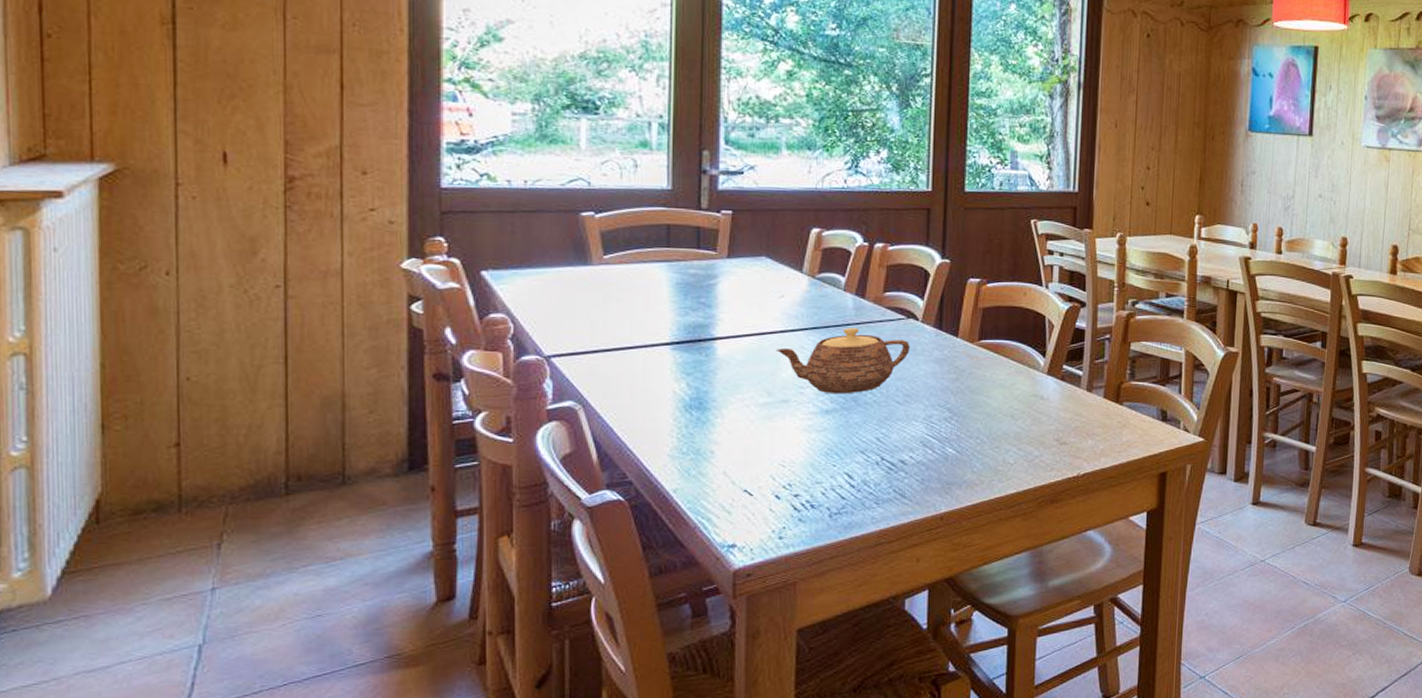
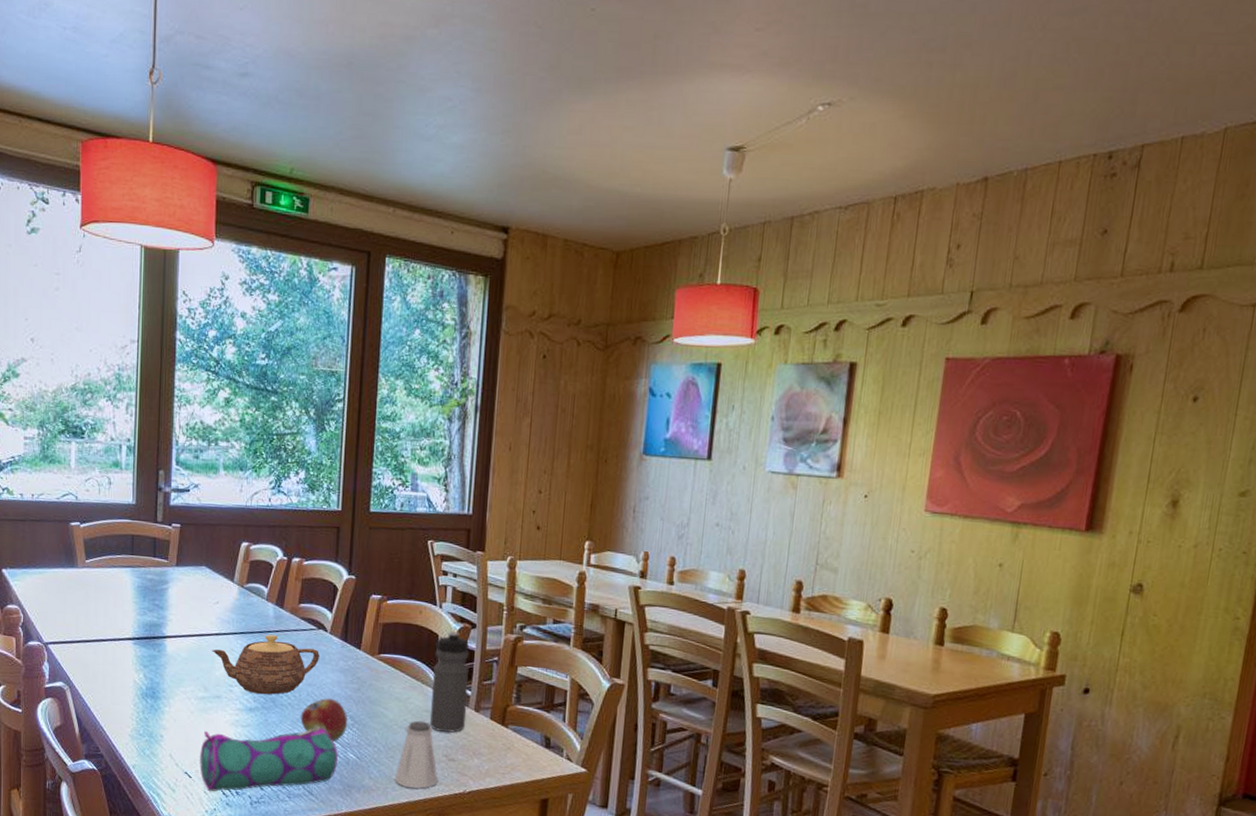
pencil case: none [762,423,934,509] -> present [199,726,338,792]
fruit: none [889,392,946,437] -> present [300,698,348,741]
saltshaker: none [1001,406,1049,477] -> present [394,720,438,789]
water bottle: none [1038,312,1080,415] -> present [429,631,470,733]

